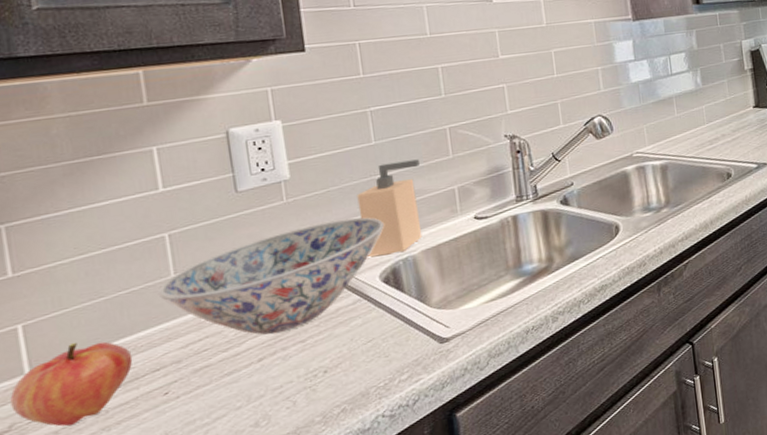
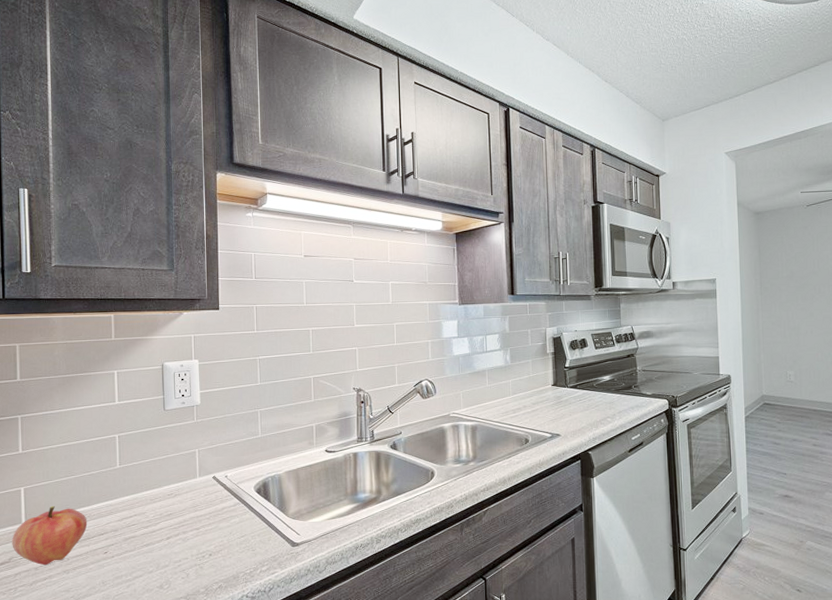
bowl: present [157,217,384,335] -> none [107,439,260,520]
soap dispenser: present [357,159,423,258] -> none [244,400,290,472]

